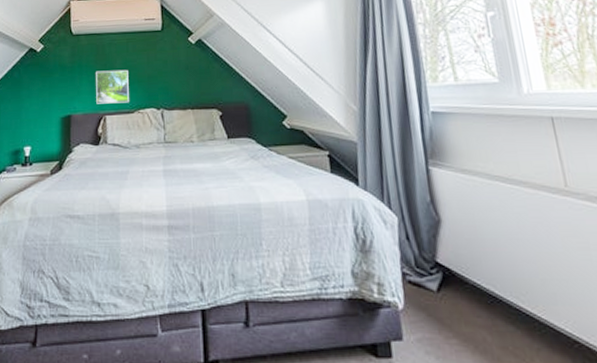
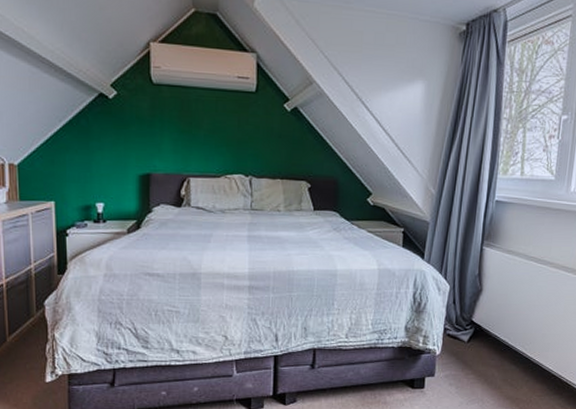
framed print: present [96,69,129,104] -> none [179,128,216,167]

